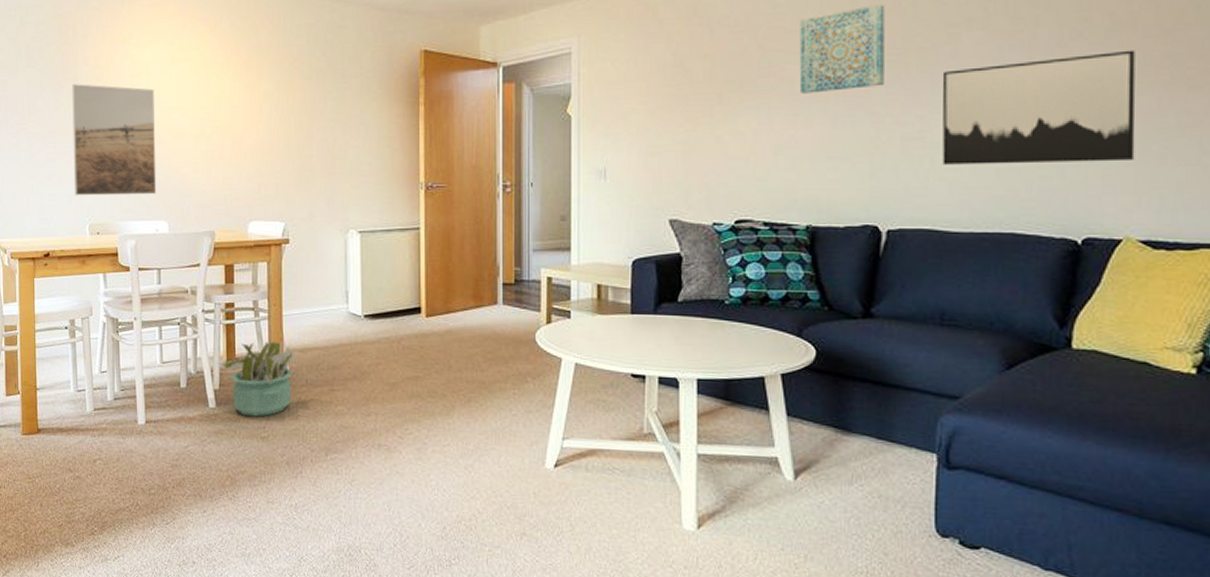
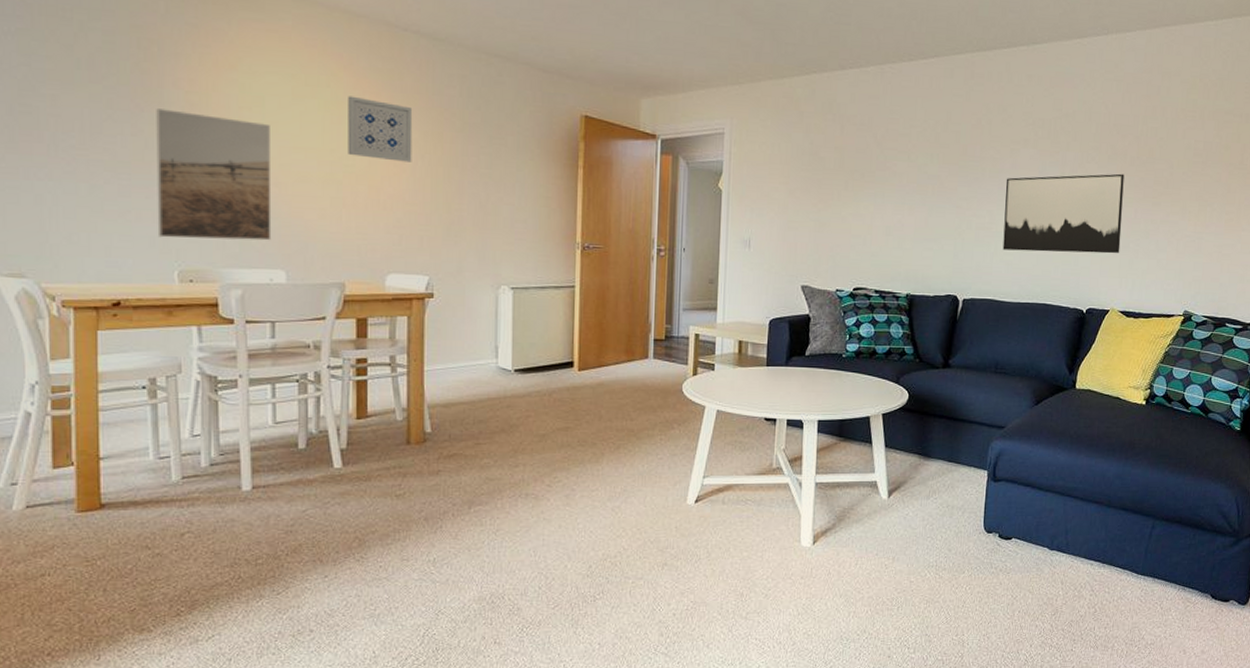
wall art: none [214,55,268,113] -> present [348,96,413,162]
decorative plant: present [218,340,295,417] -> none [346,396,438,475]
wall art: present [799,4,885,94] -> none [907,120,970,187]

